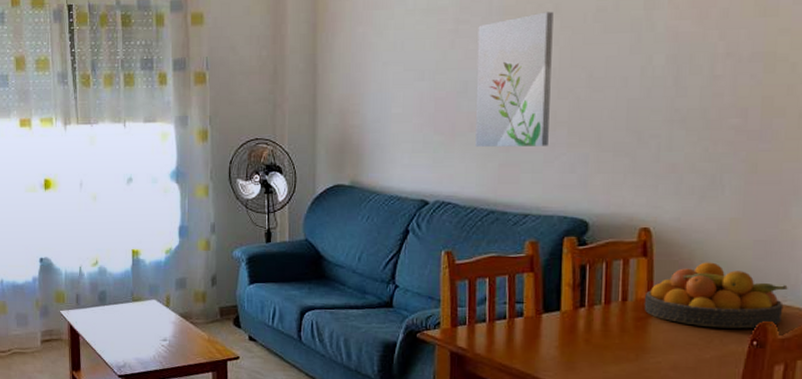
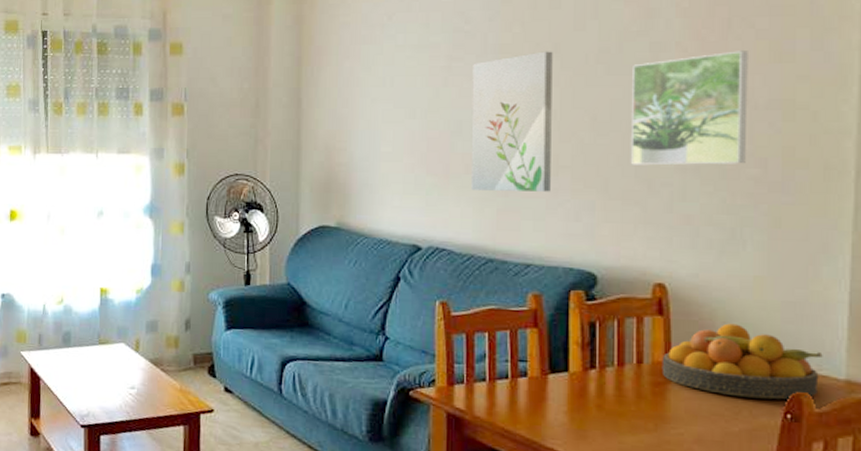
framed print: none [622,6,735,119] -> present [630,50,748,166]

